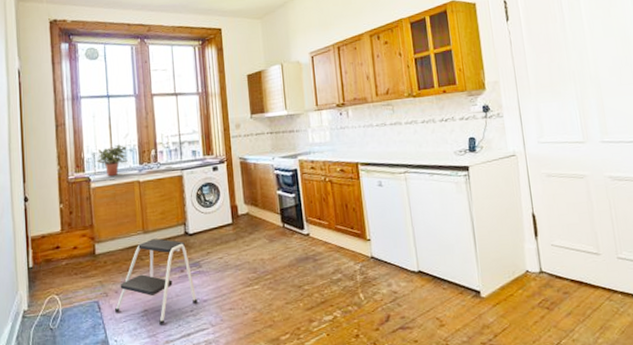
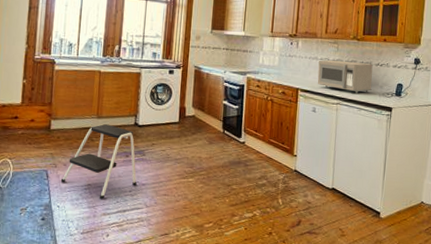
potted plant: present [96,144,128,177] -> none [63,34,92,63]
microwave: none [375,121,441,157] -> present [317,60,373,94]

